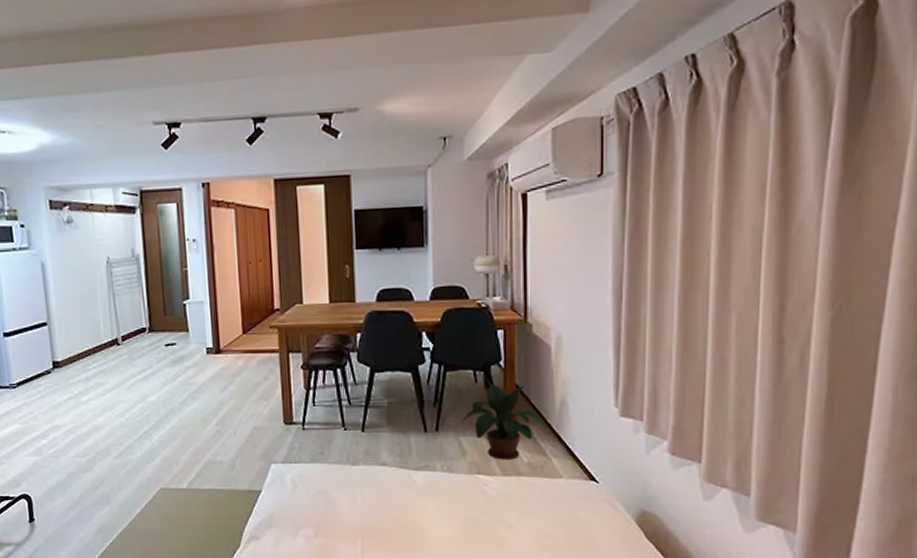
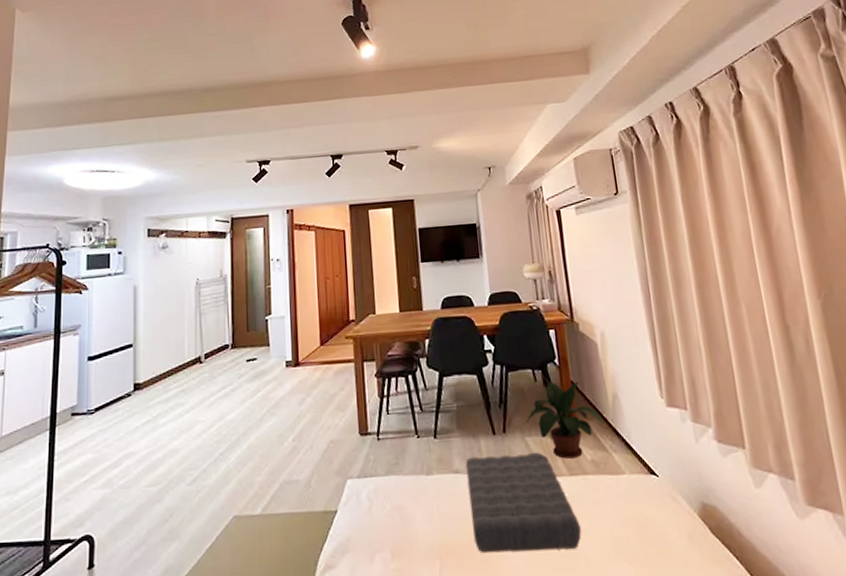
cushion: none [394,451,508,541] -> present [466,452,582,554]

